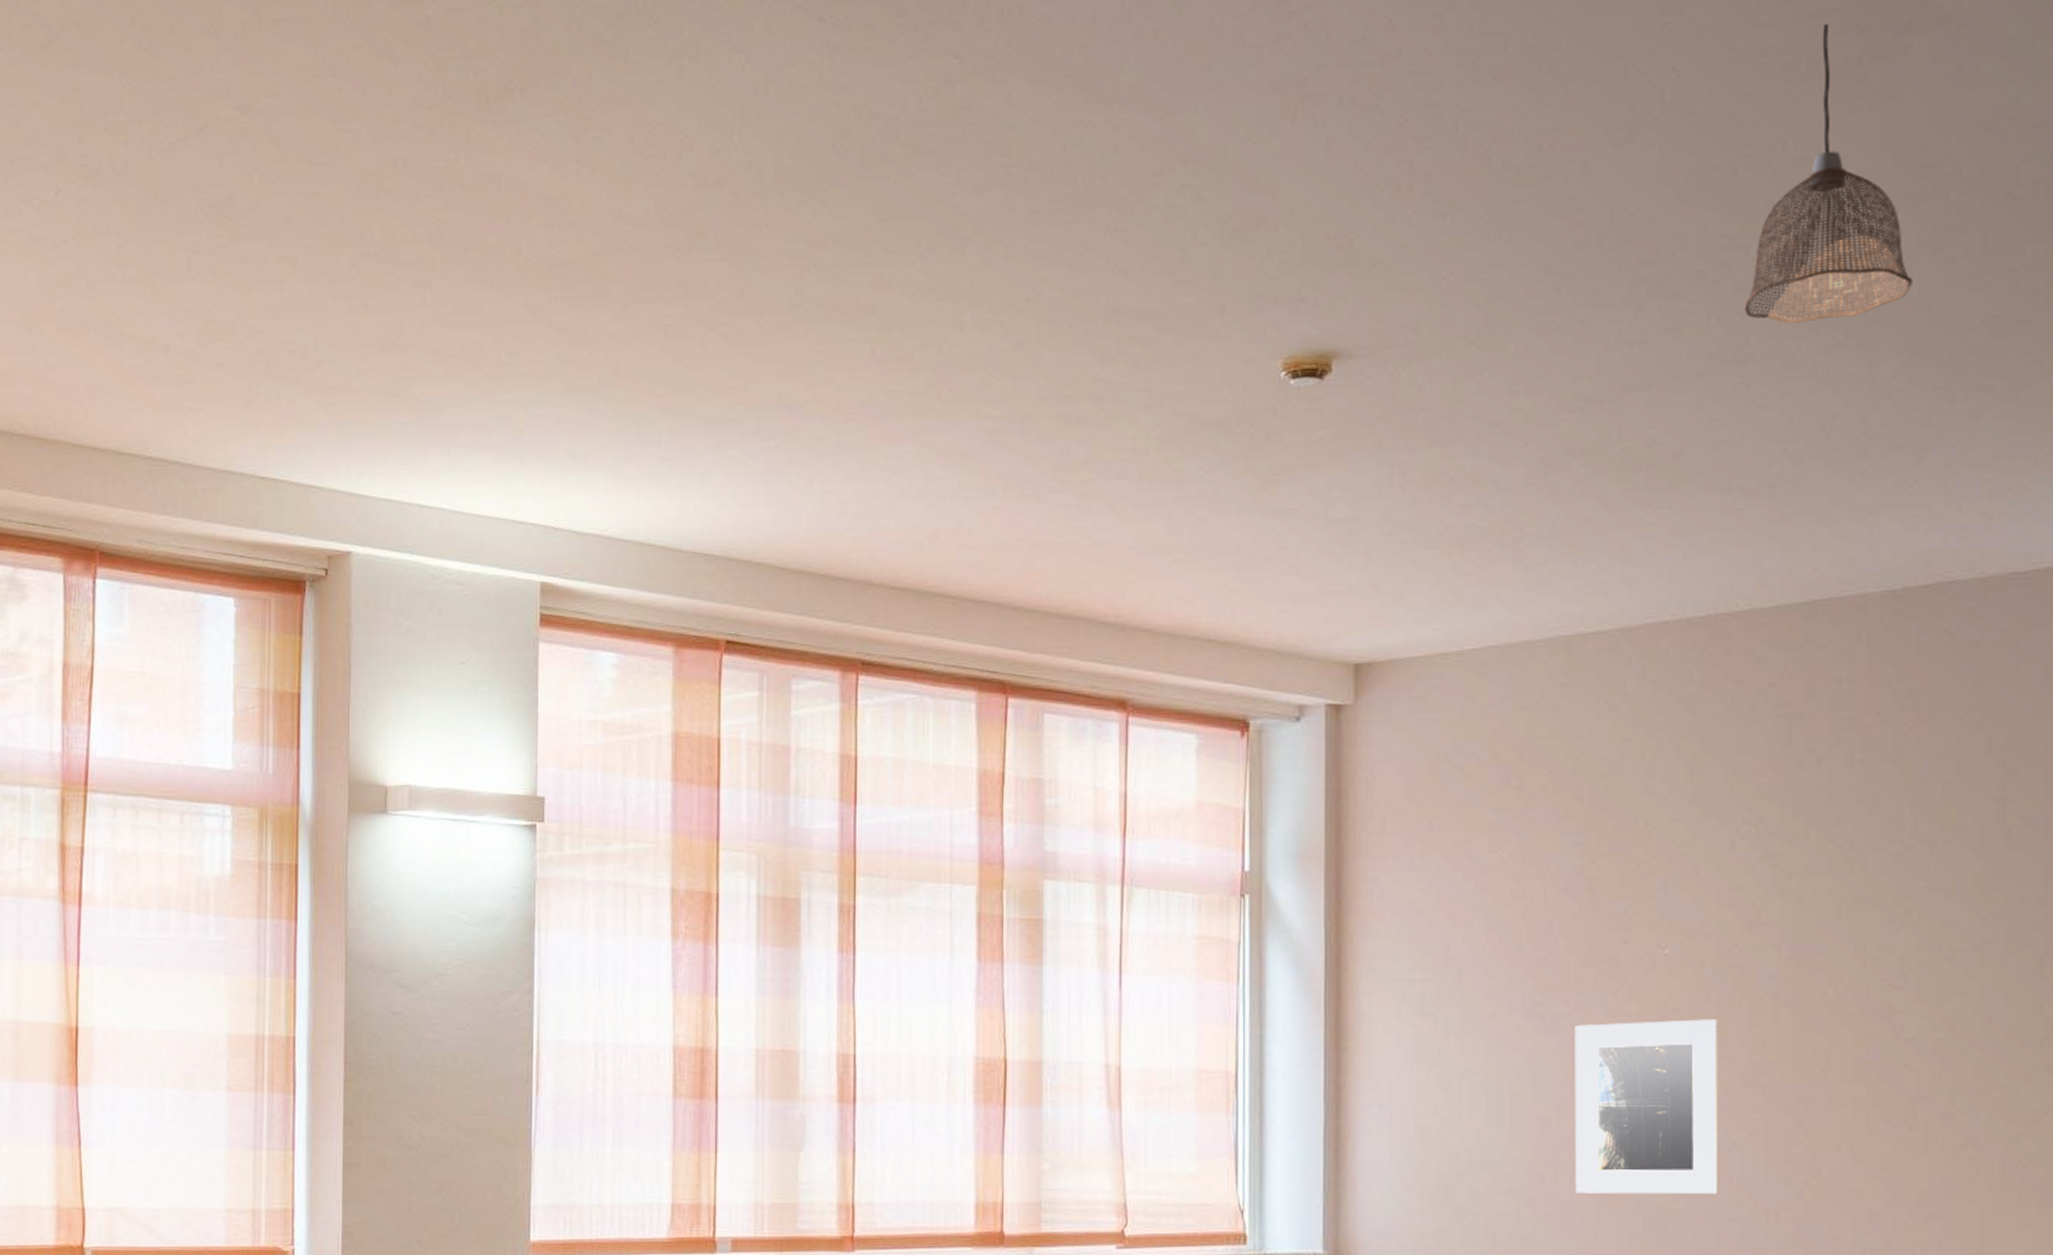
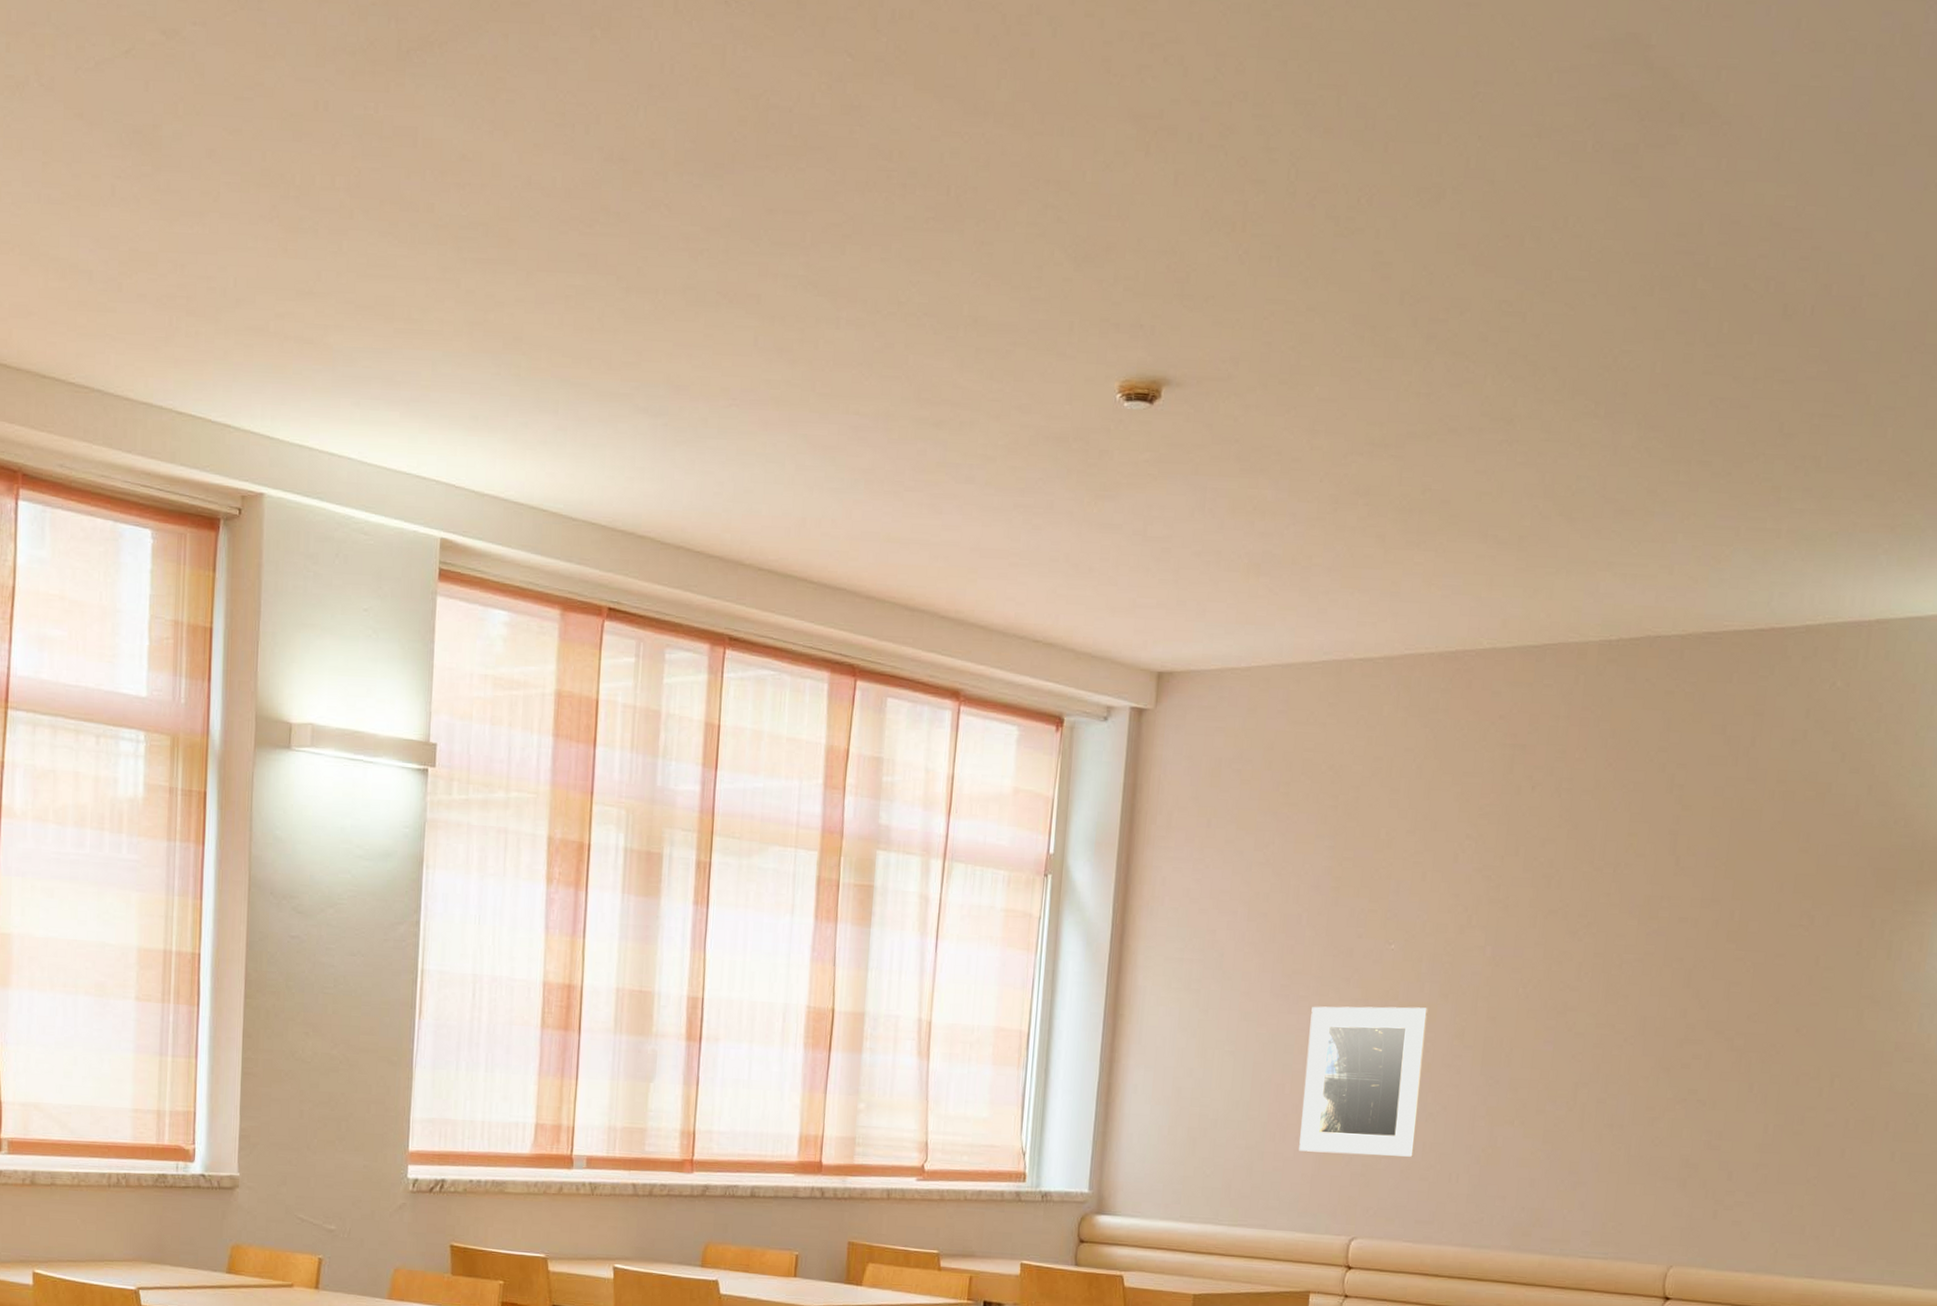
pendant lamp: present [1744,24,1914,324] -> none [1515,109,1658,390]

